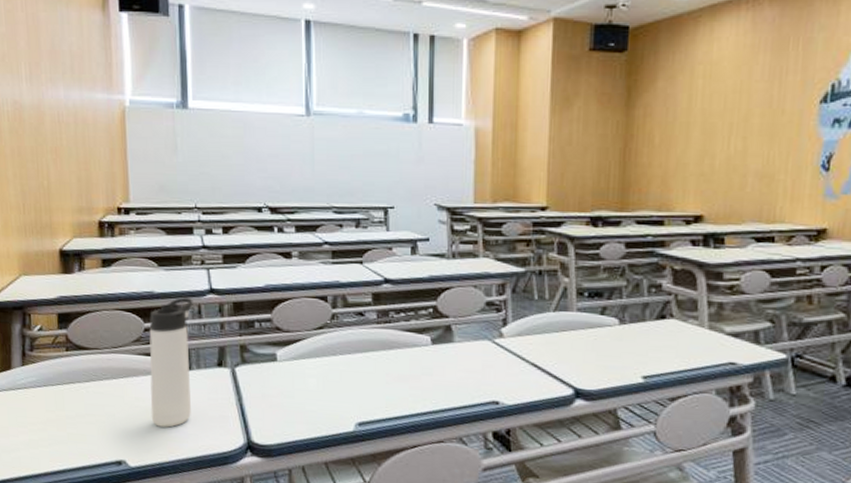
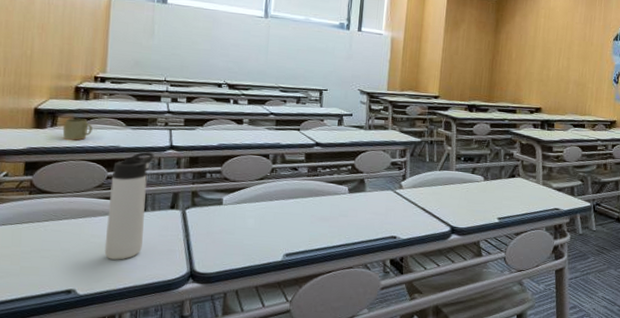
mug: none [91,259,123,286] -> present [62,118,93,140]

